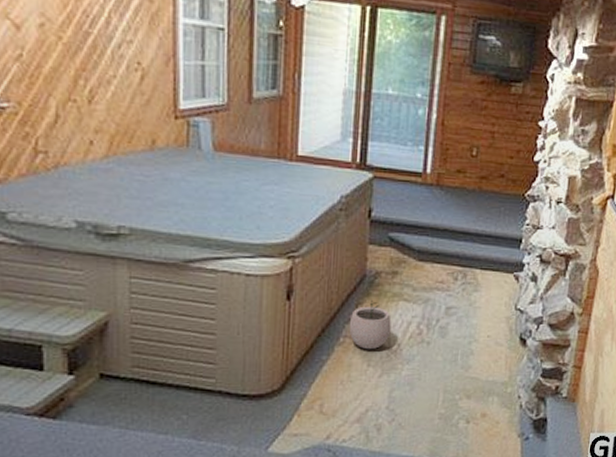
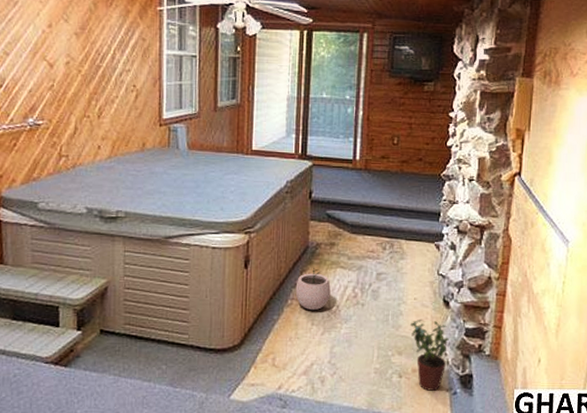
potted plant: none [482,358,524,437] -> present [411,319,449,391]

